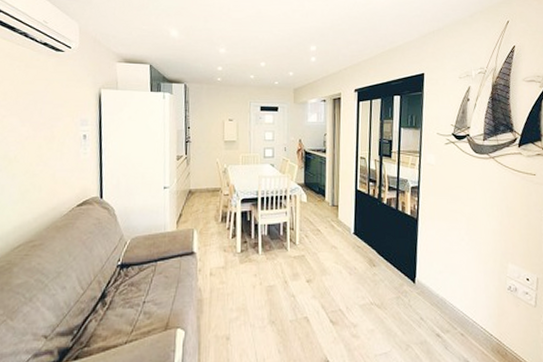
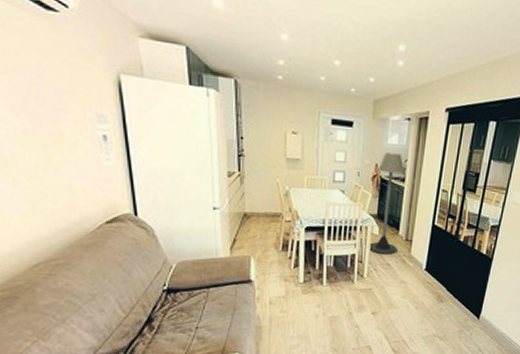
floor lamp: none [298,129,326,220] -> present [368,153,406,255]

